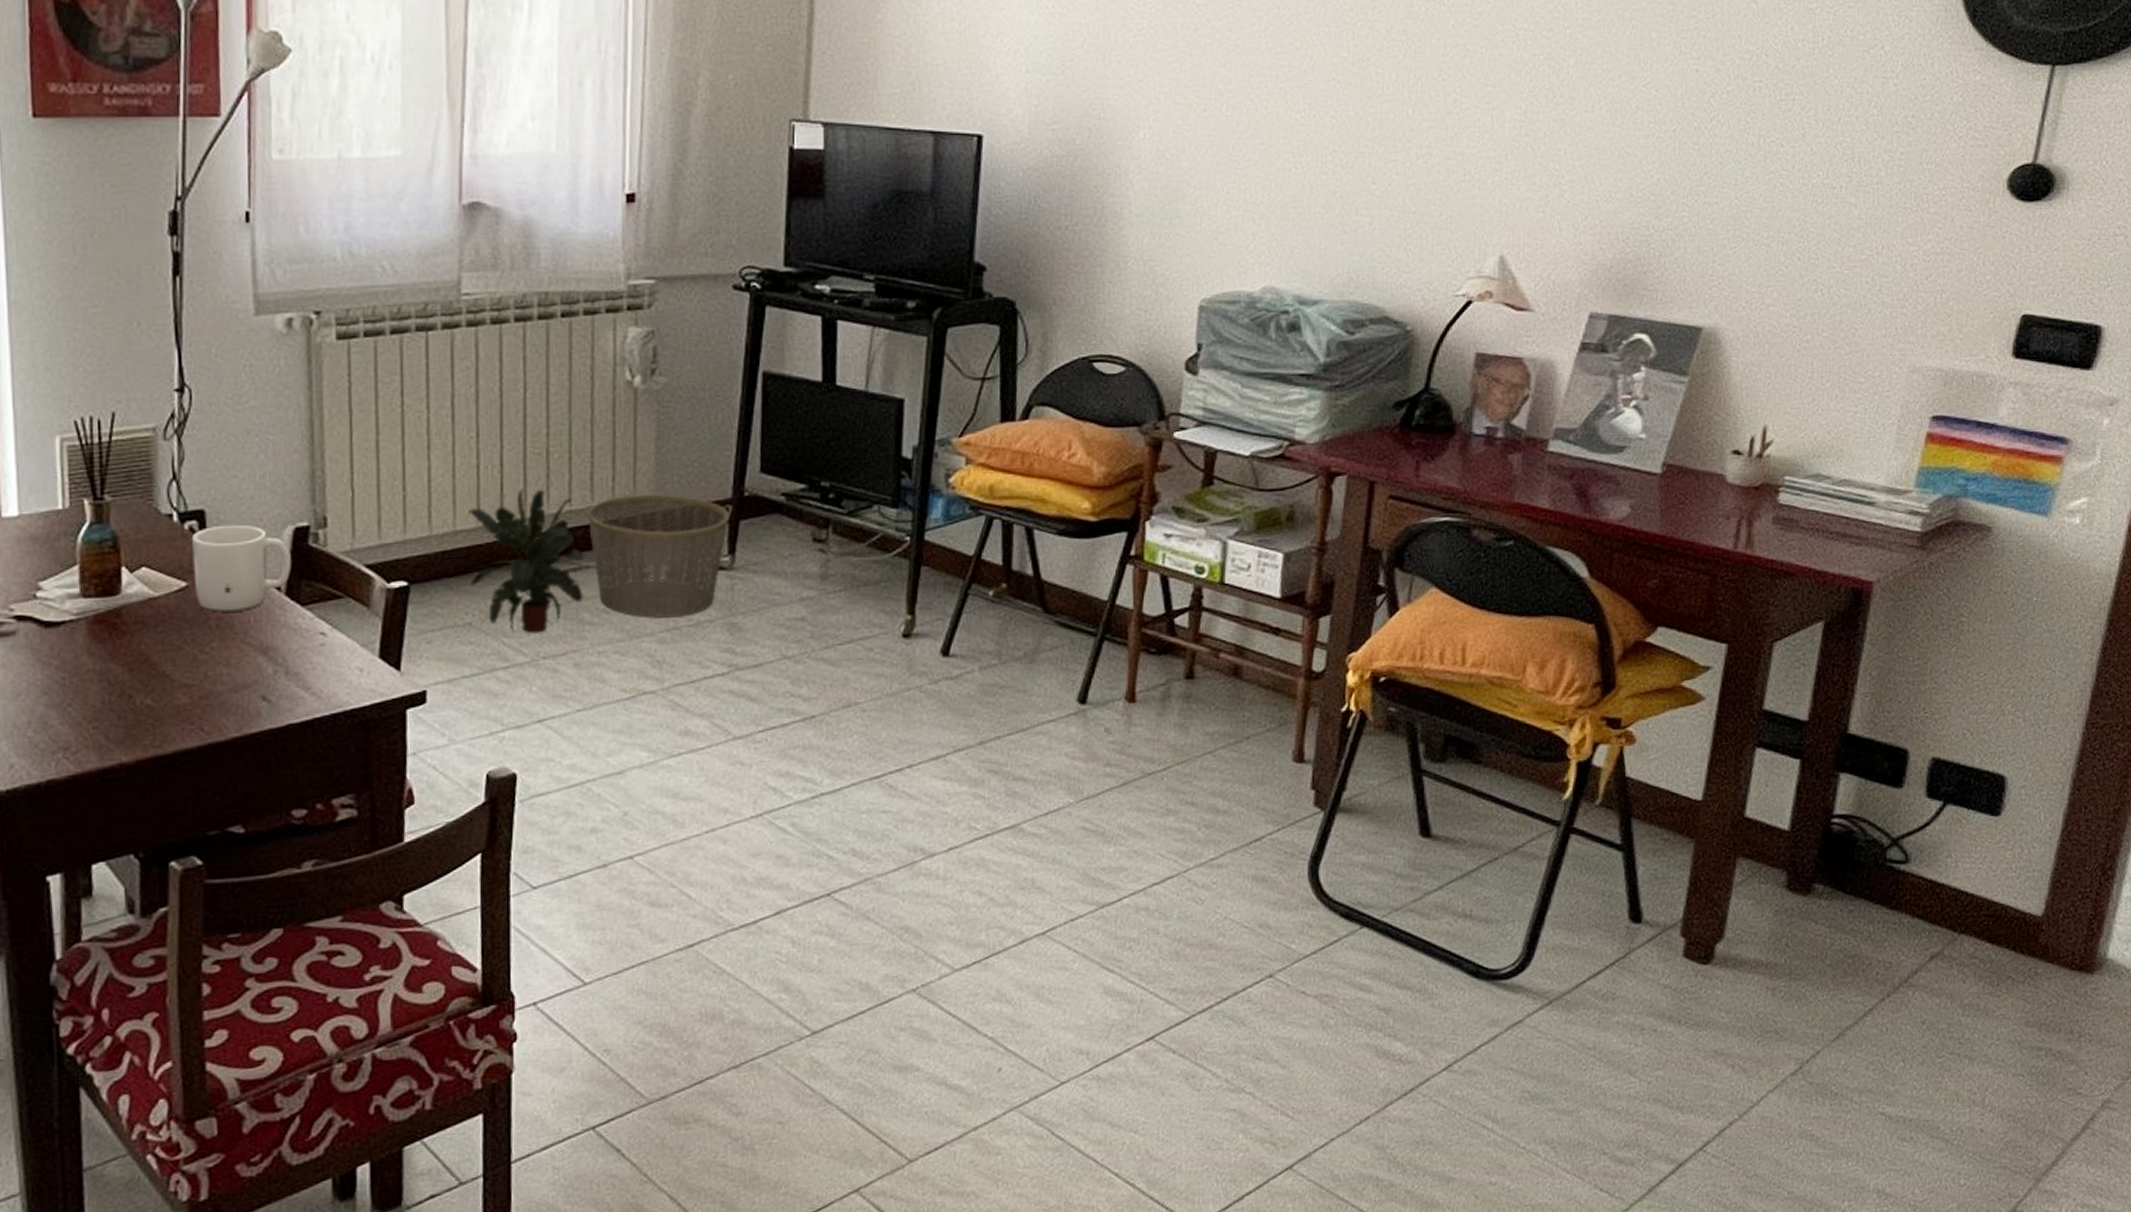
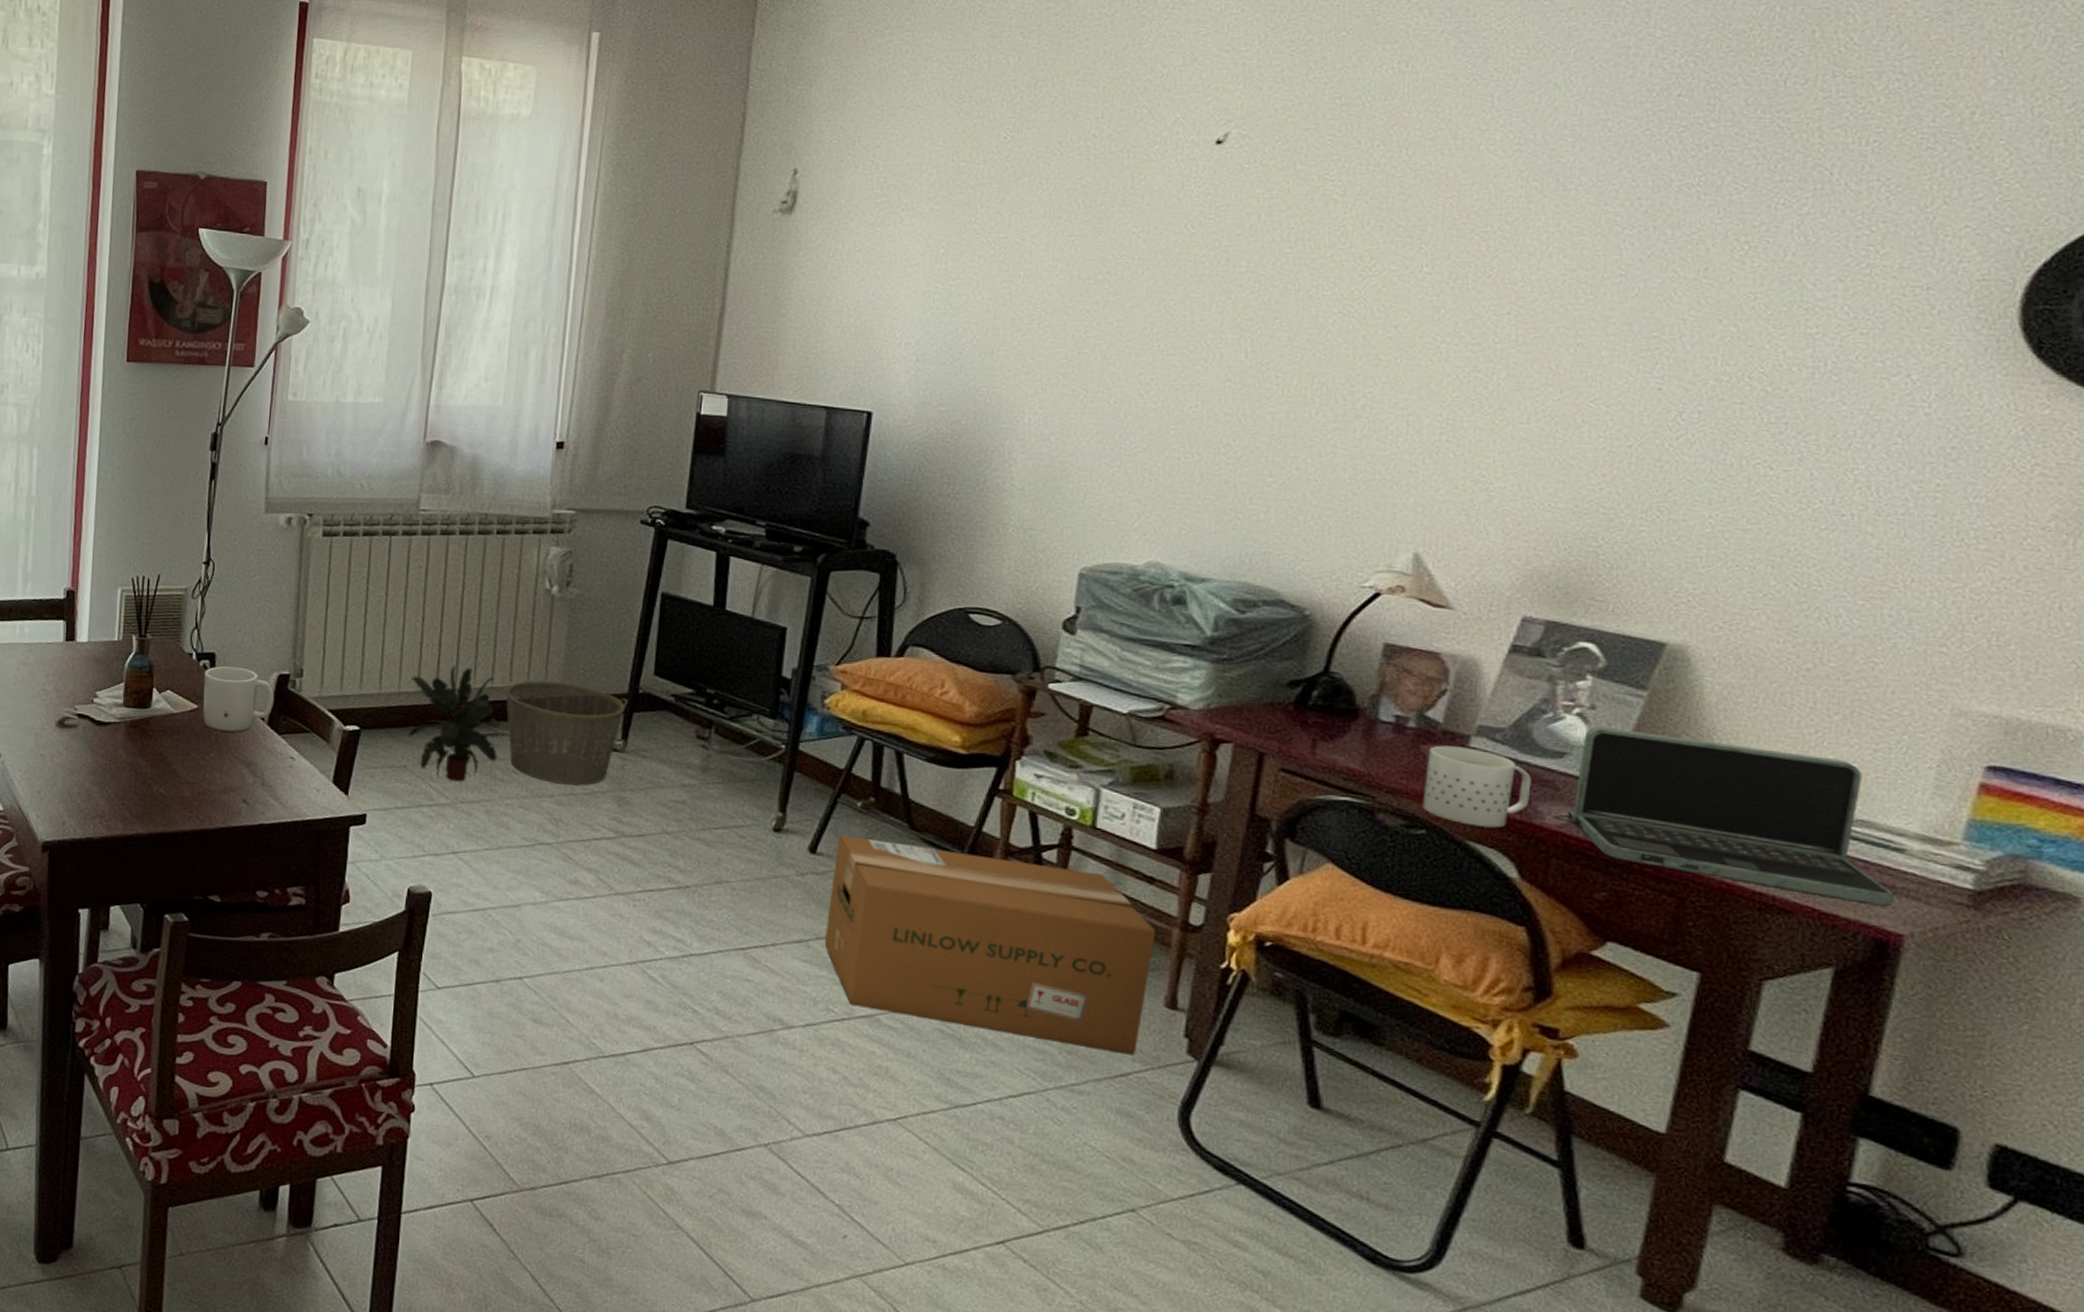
box: none [962,630,1282,819] -> present [824,835,1155,1056]
mug: none [1510,452,1598,531] -> present [1422,745,1532,828]
laptop: none [1616,417,1867,558] -> present [1554,727,1895,907]

